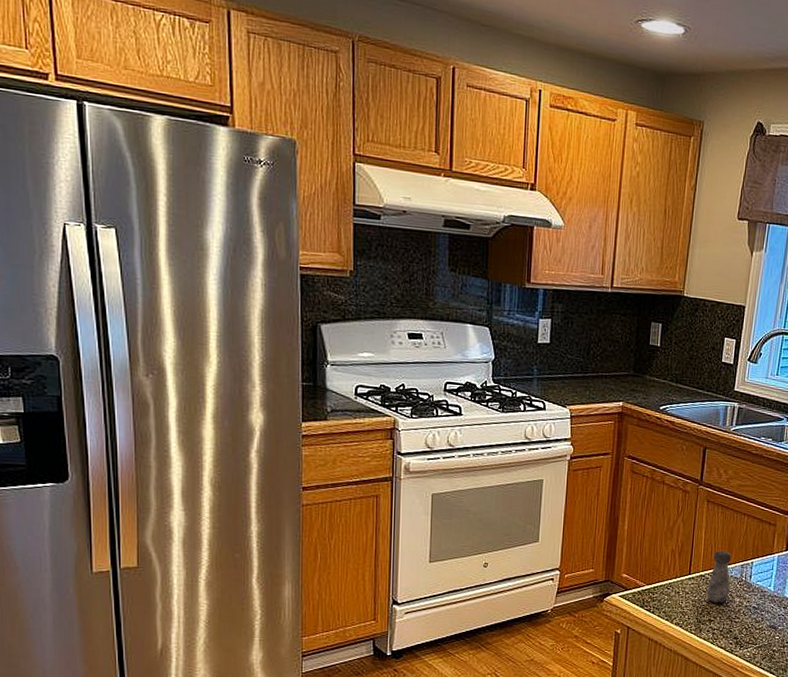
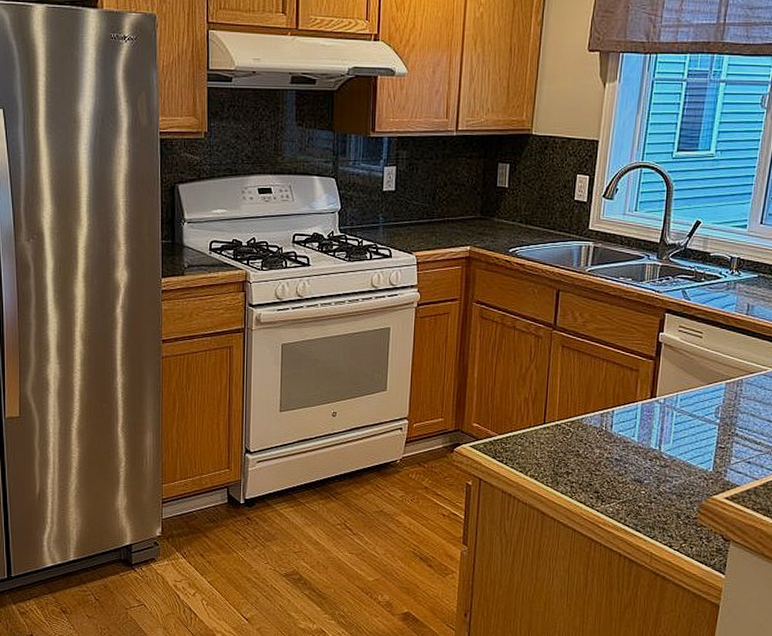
salt shaker: present [707,550,731,603] -> none [563,398,589,455]

